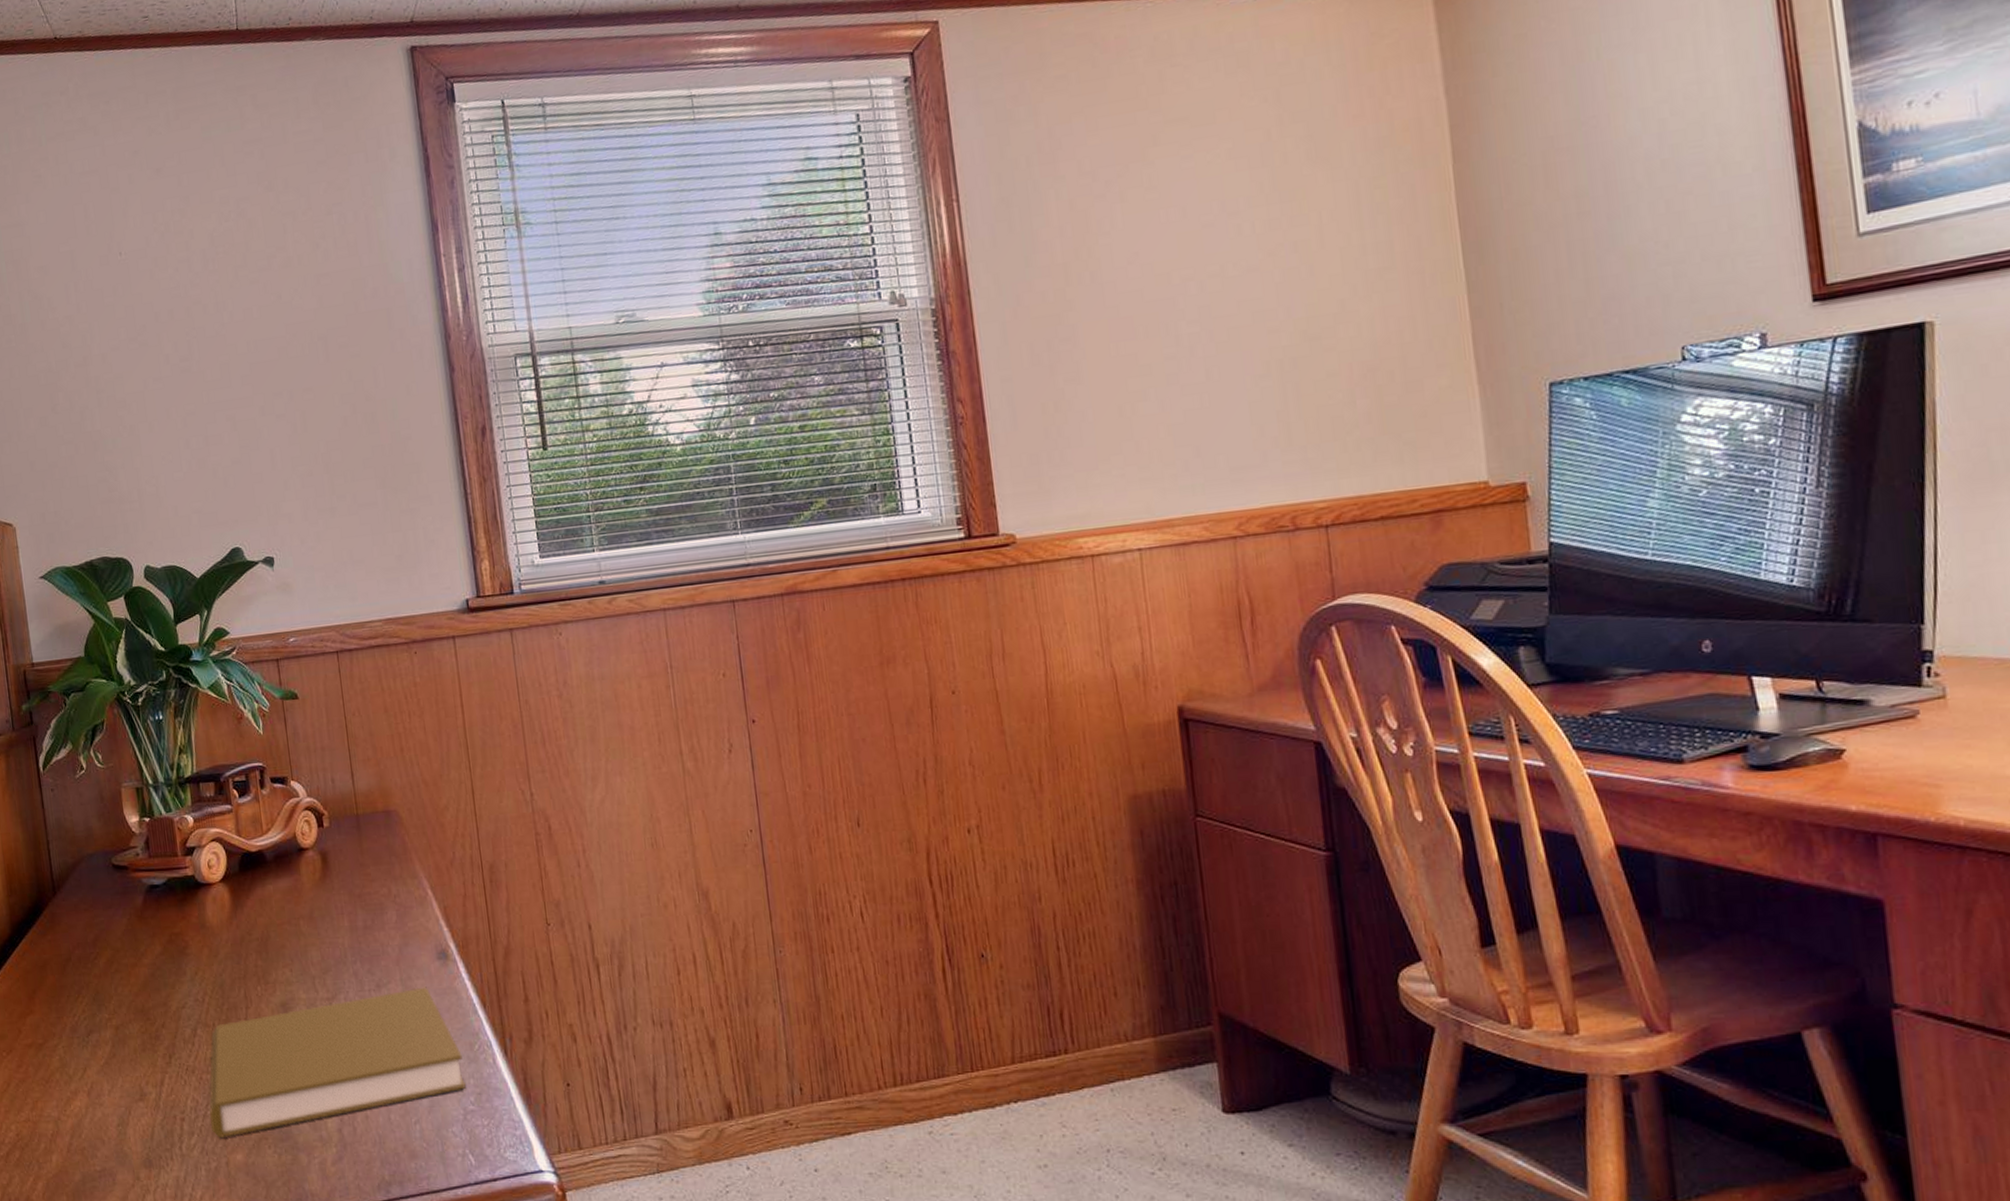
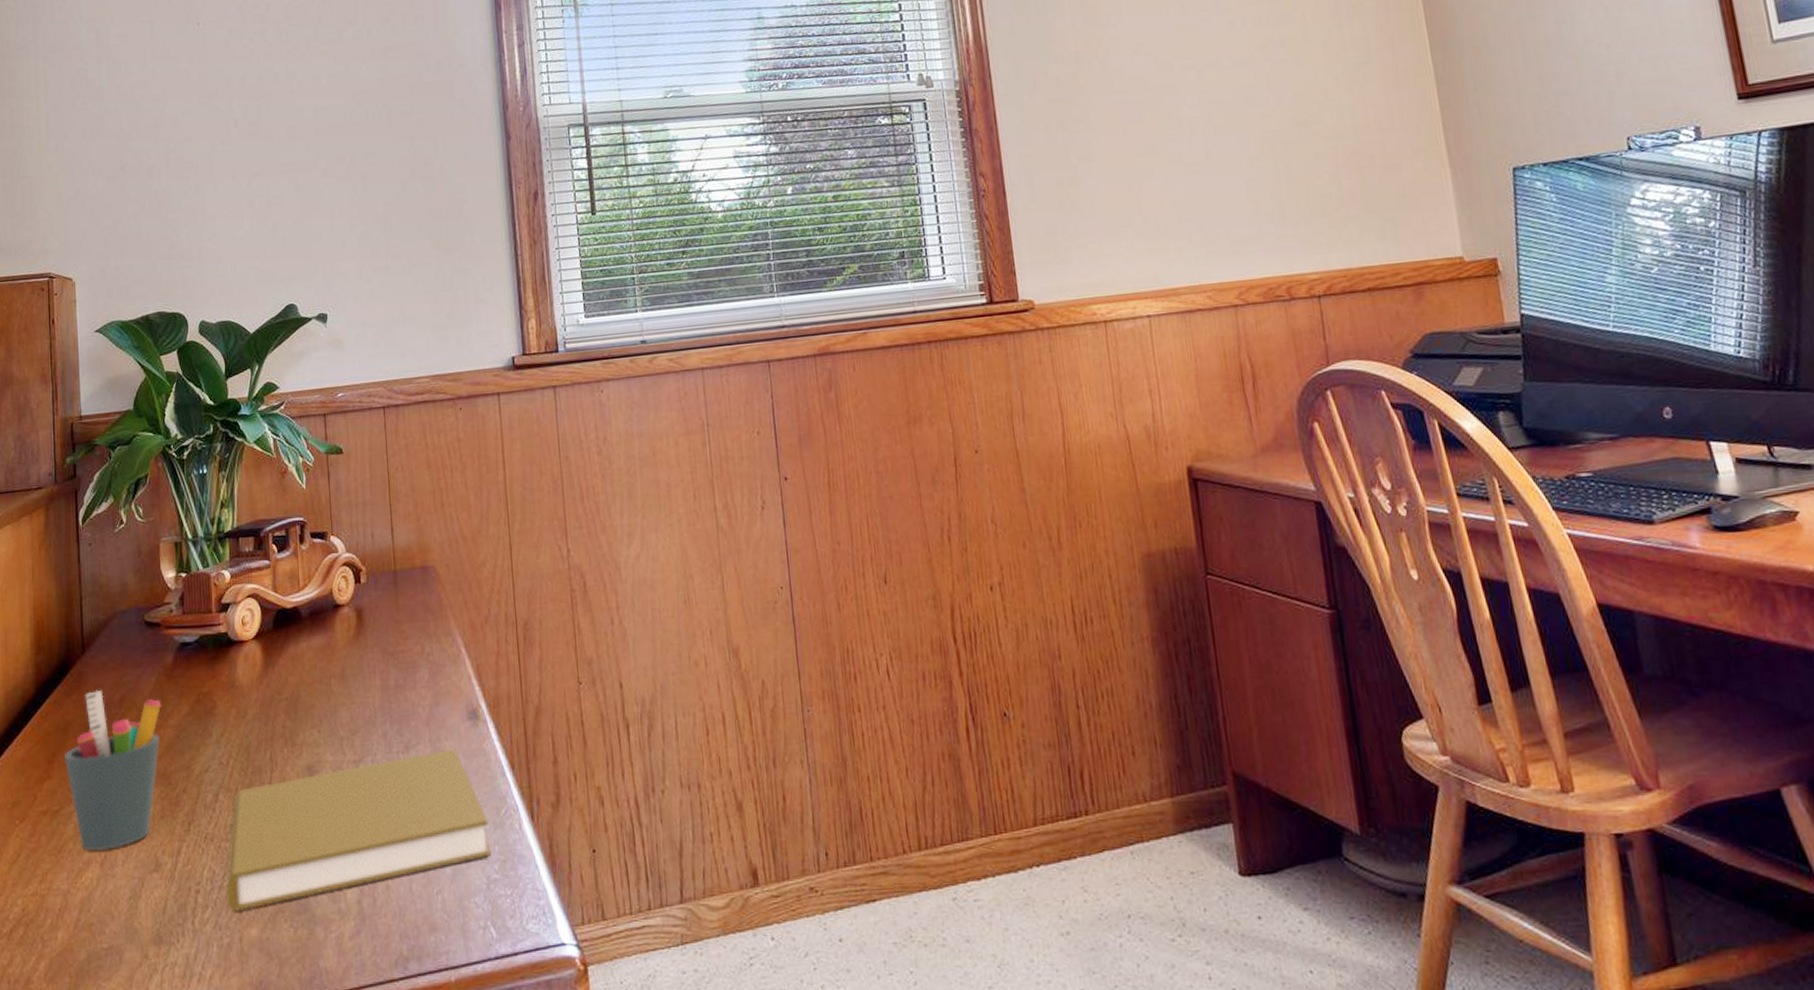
pen holder: none [43,930,136,1081] -> present [63,689,162,851]

